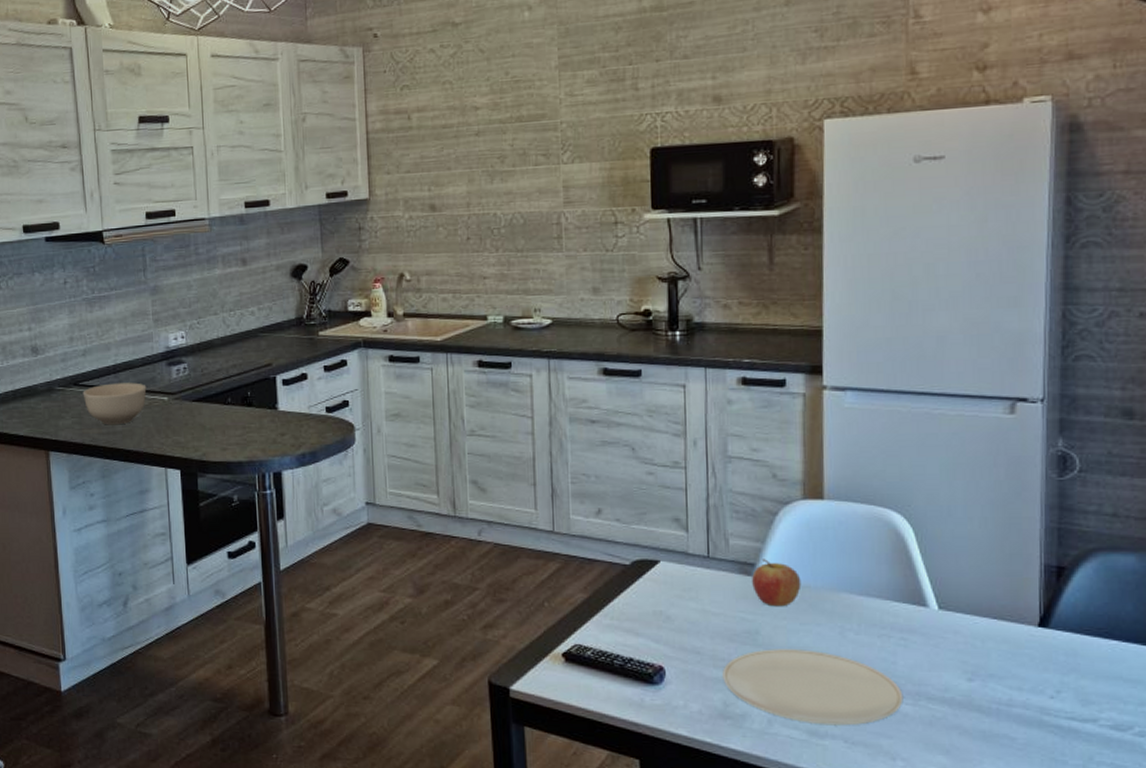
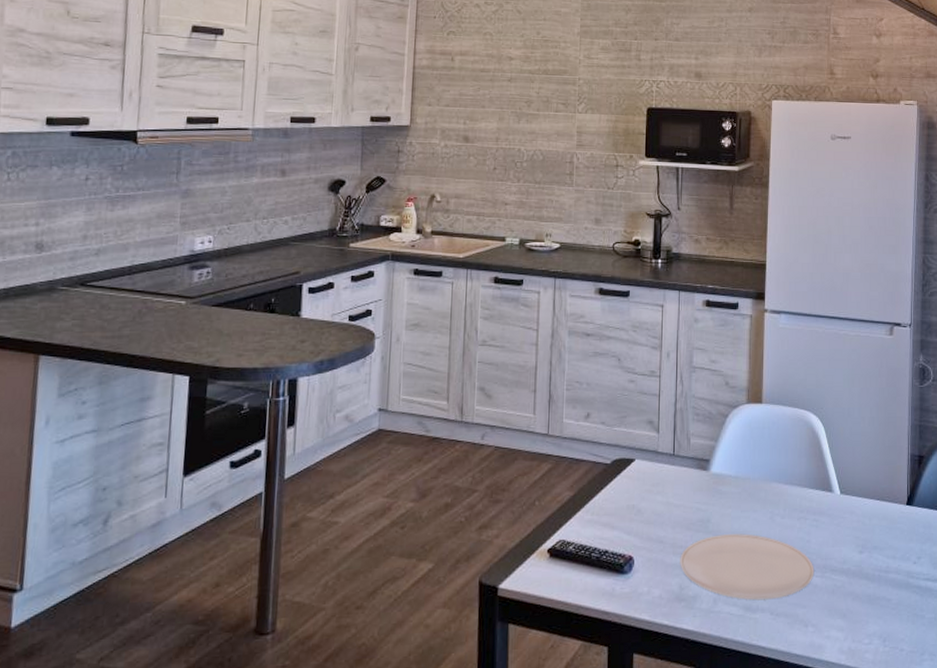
bowl: present [82,382,147,425] -> none [89,285,164,329]
fruit: present [752,559,802,607] -> none [707,455,744,497]

